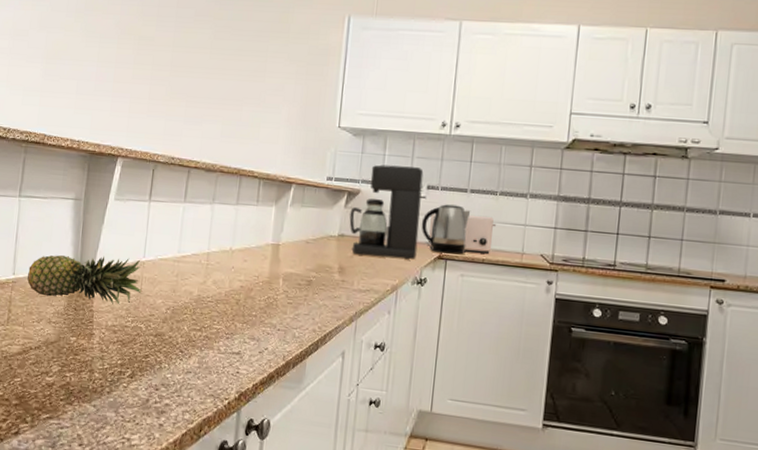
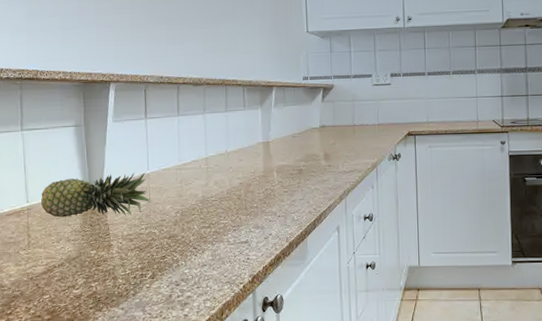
coffee maker: present [349,164,424,260] -> none [327,59,389,143]
kettle: present [421,203,471,255] -> none [390,86,430,131]
toaster: present [427,214,496,255] -> none [396,93,452,128]

